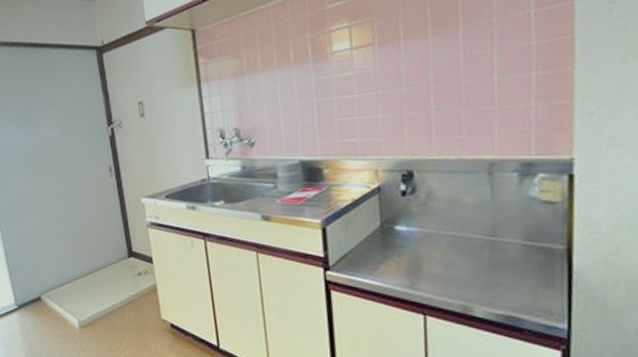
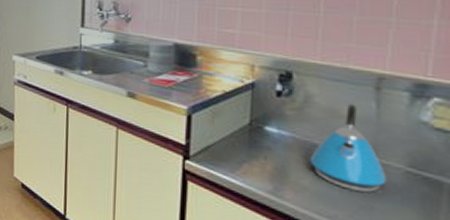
kettle: none [438,191,508,271] -> present [310,104,387,193]

